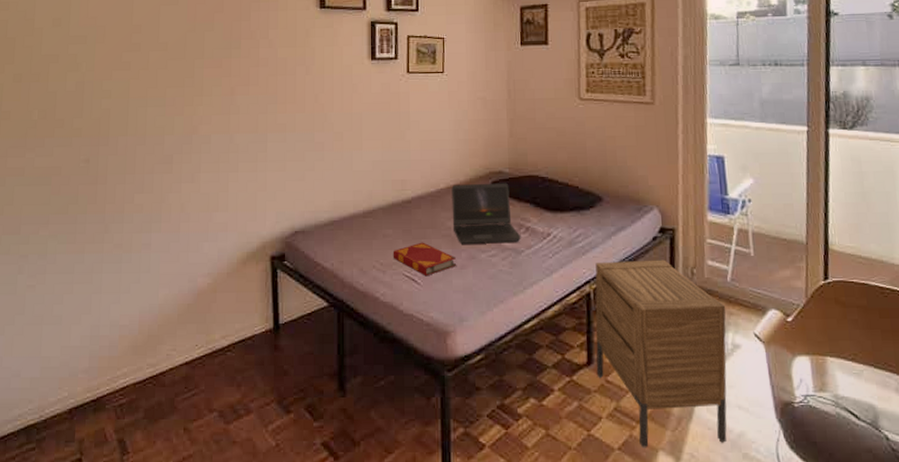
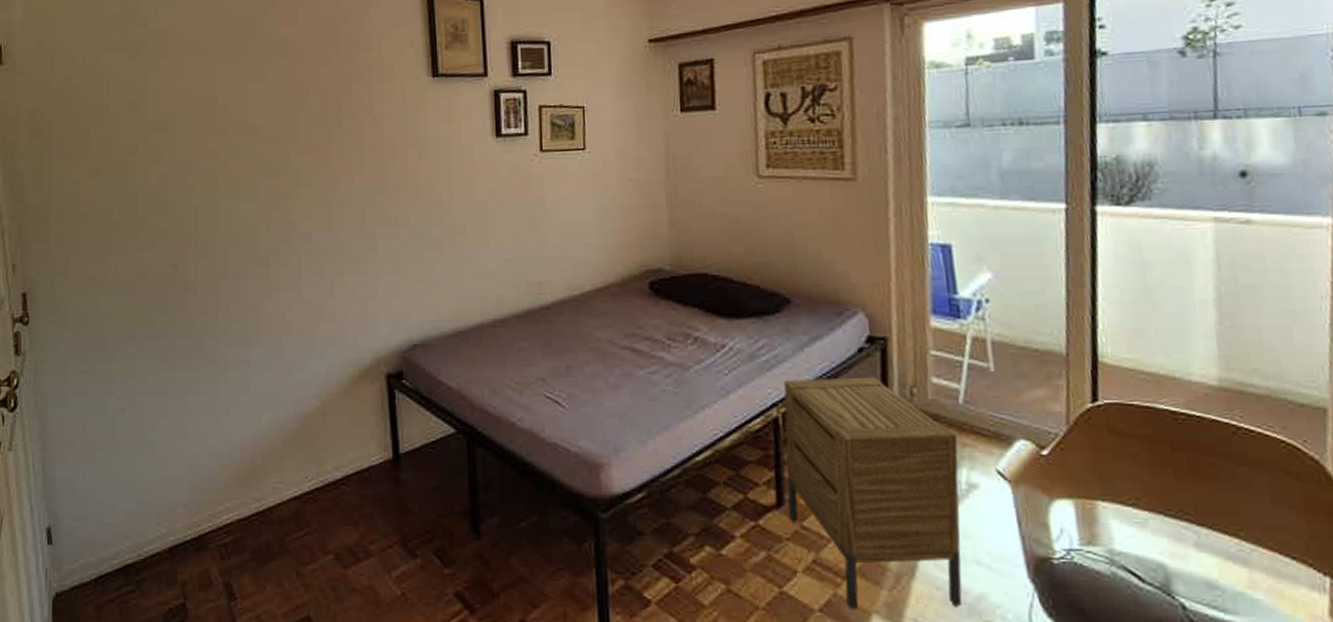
hardback book: present [392,242,456,277] -> none [530,356,608,398]
laptop computer: present [451,183,521,245] -> none [599,283,688,360]

